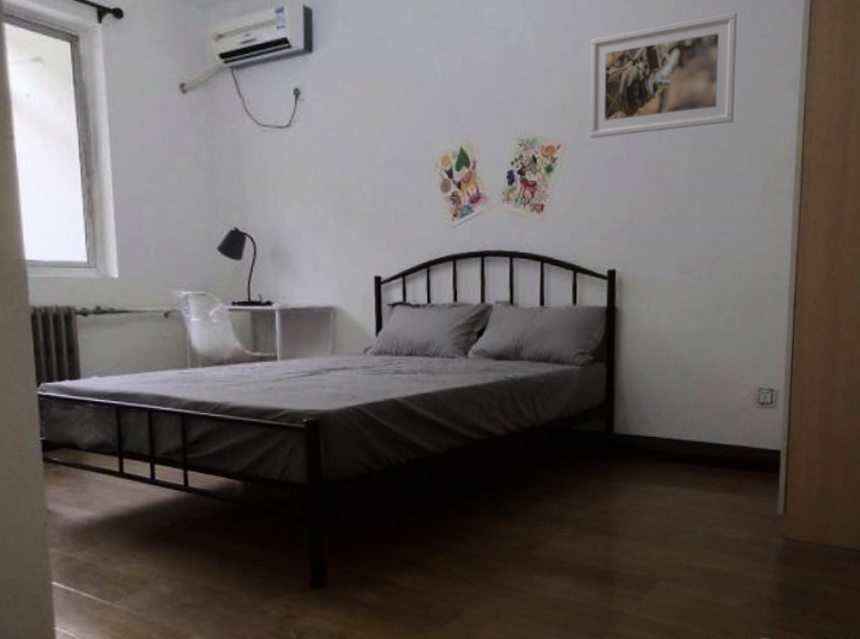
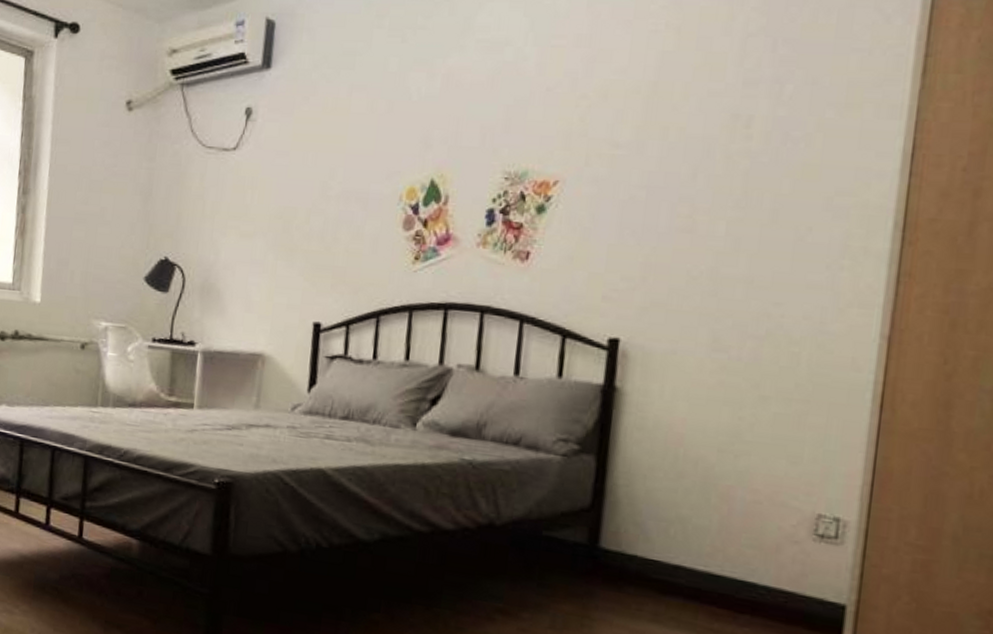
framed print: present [589,12,737,138] -> none [598,20,819,174]

